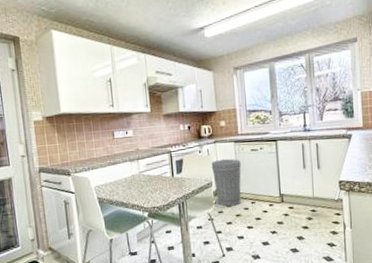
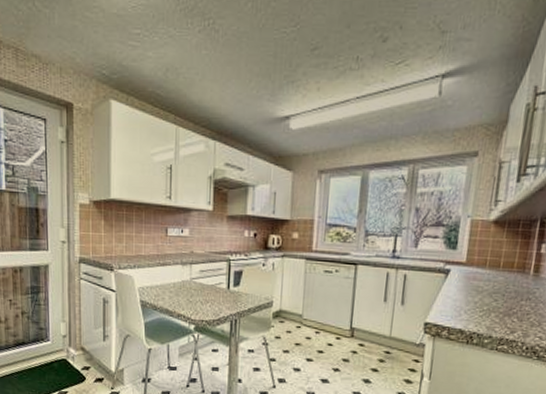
trash can: present [211,158,241,207] -> none [274,277,310,333]

